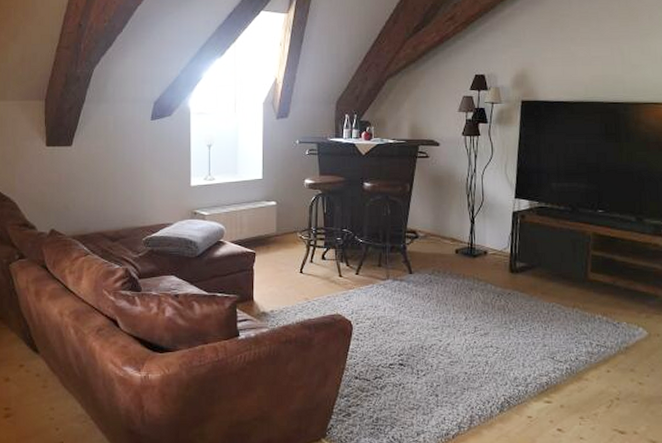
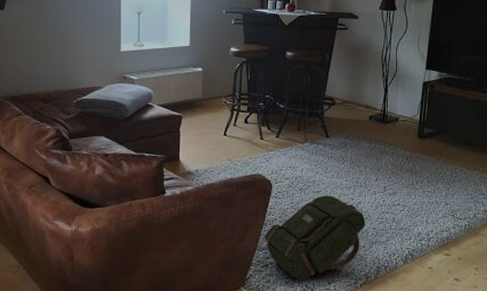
backpack: none [345,337,456,432] -> present [264,195,366,281]

